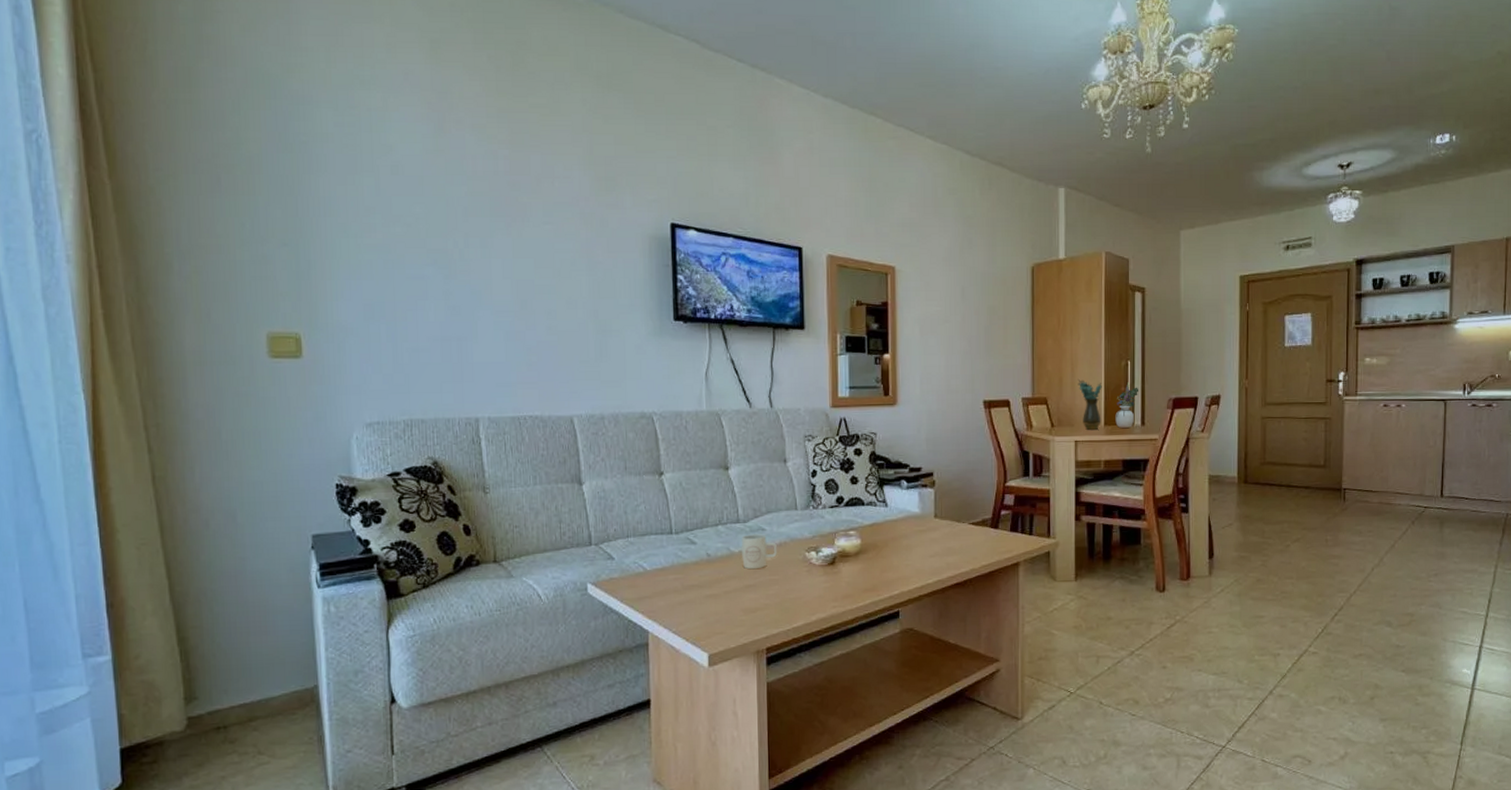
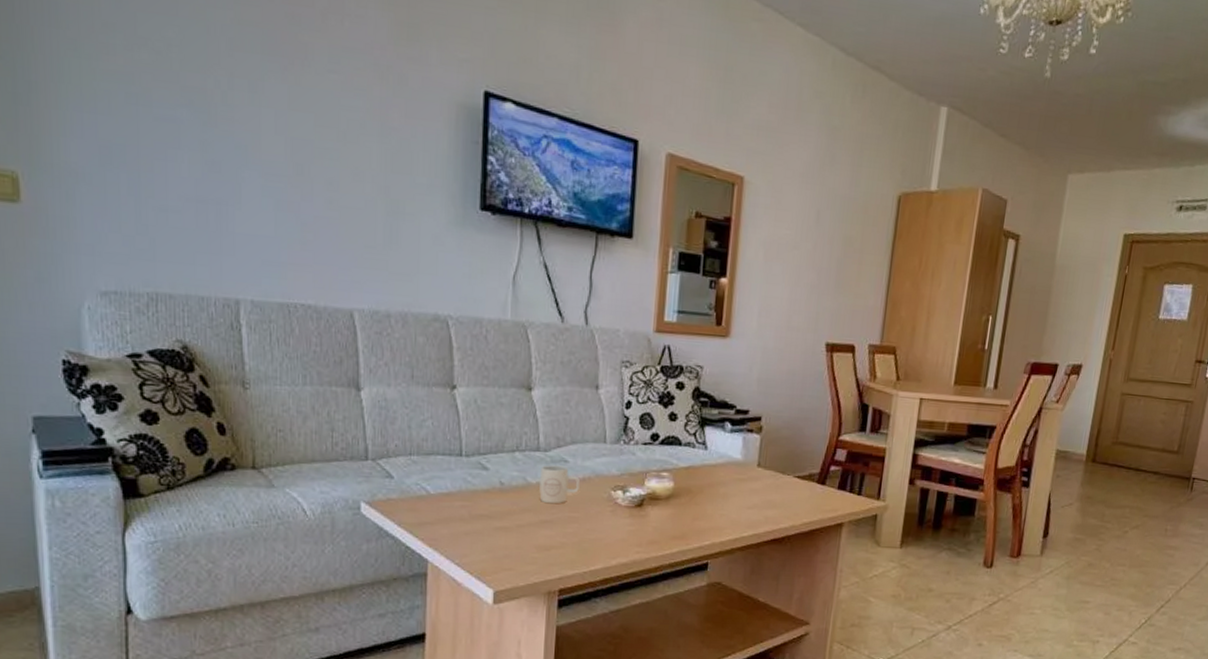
vase: present [1078,378,1102,430] -> none [931,329,958,388]
bouquet: present [1115,382,1139,429] -> none [966,340,997,391]

